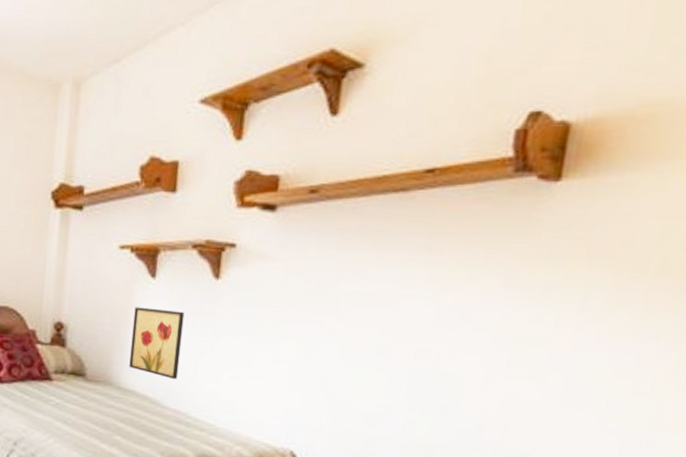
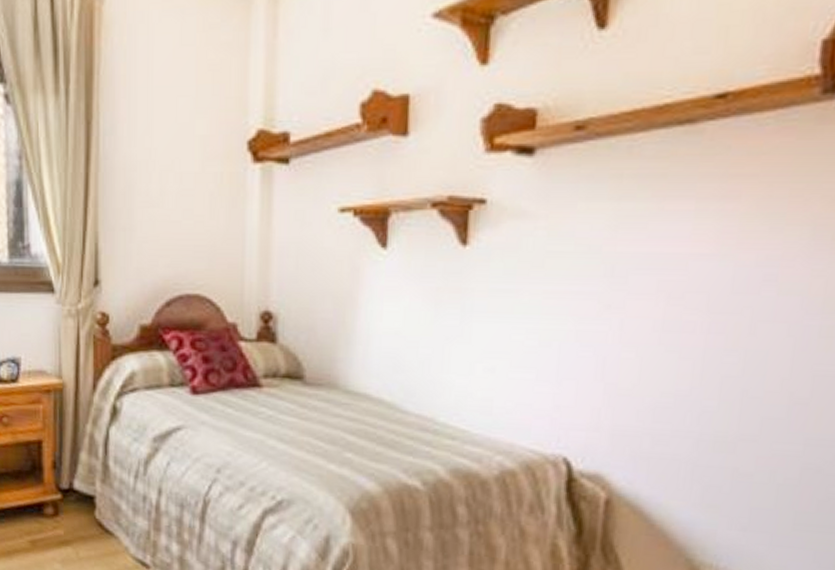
wall art: present [129,307,185,380] -> none [359,286,426,377]

